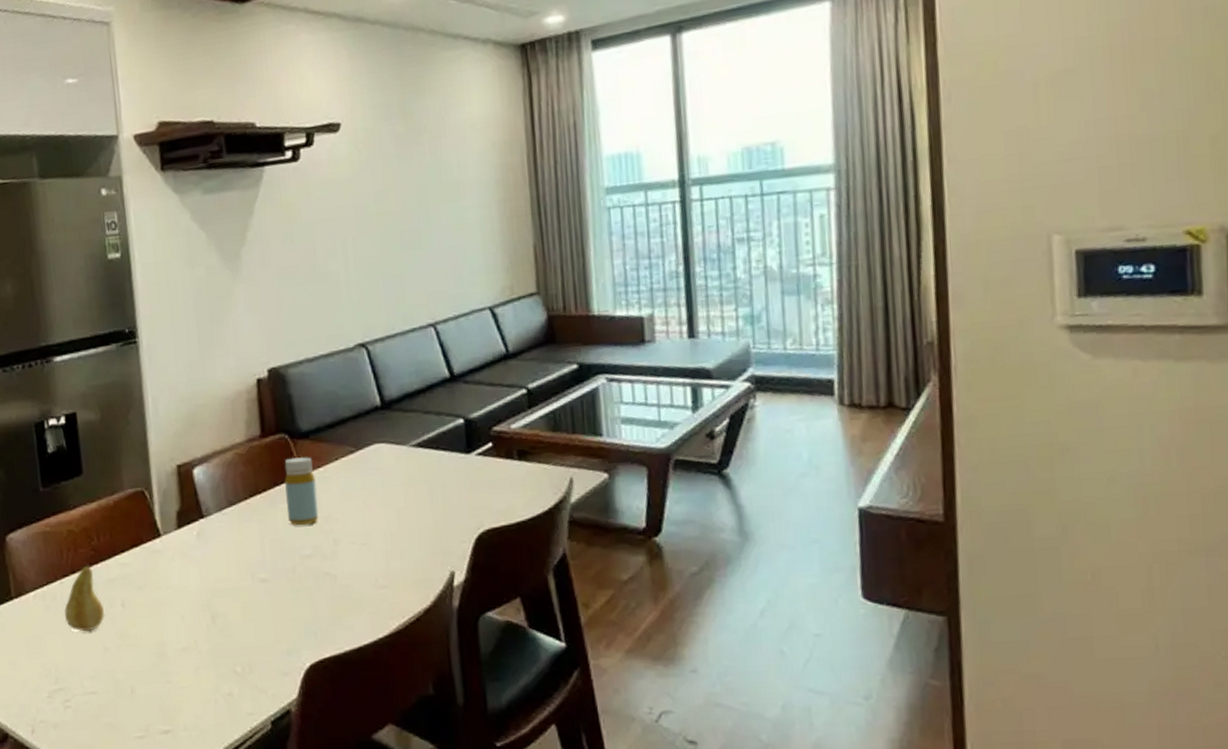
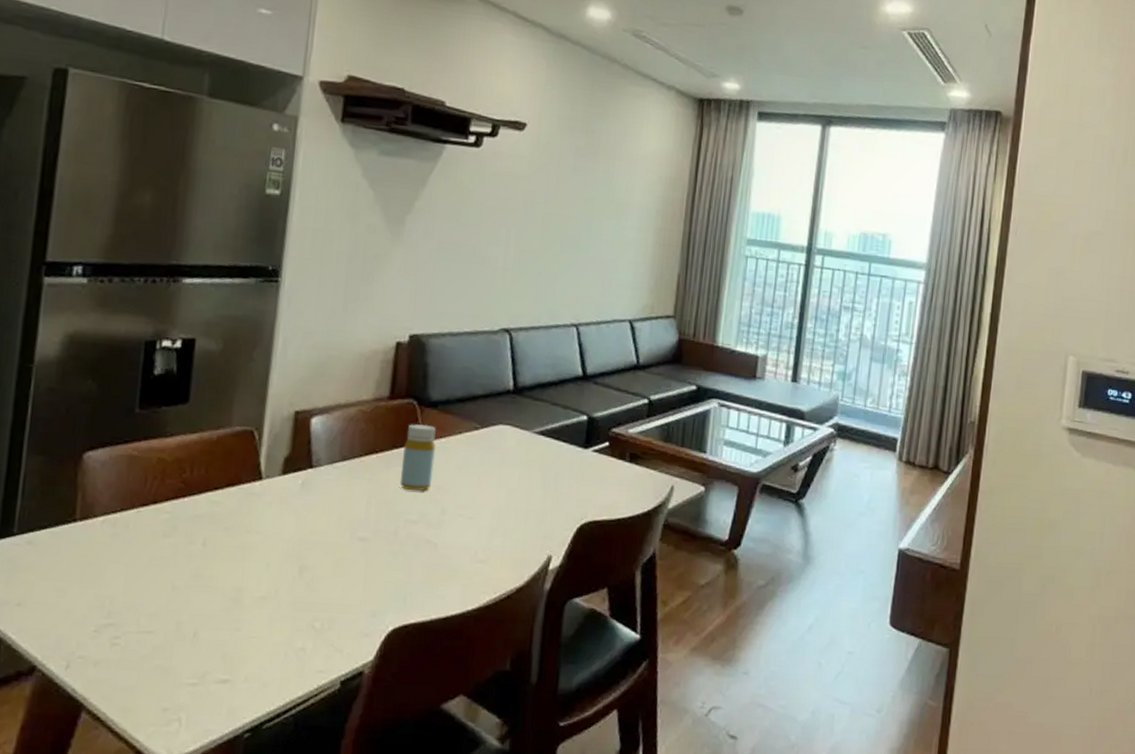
fruit: present [64,564,105,632] -> none [133,496,182,567]

